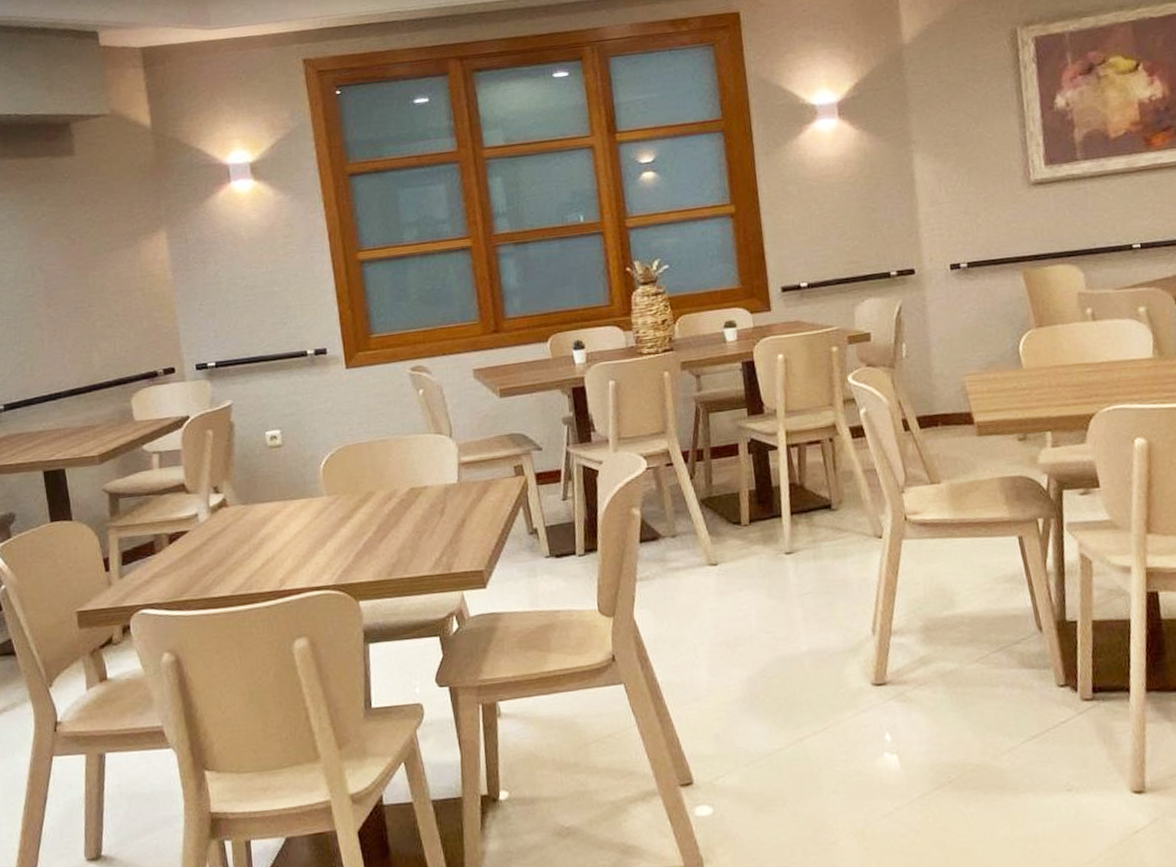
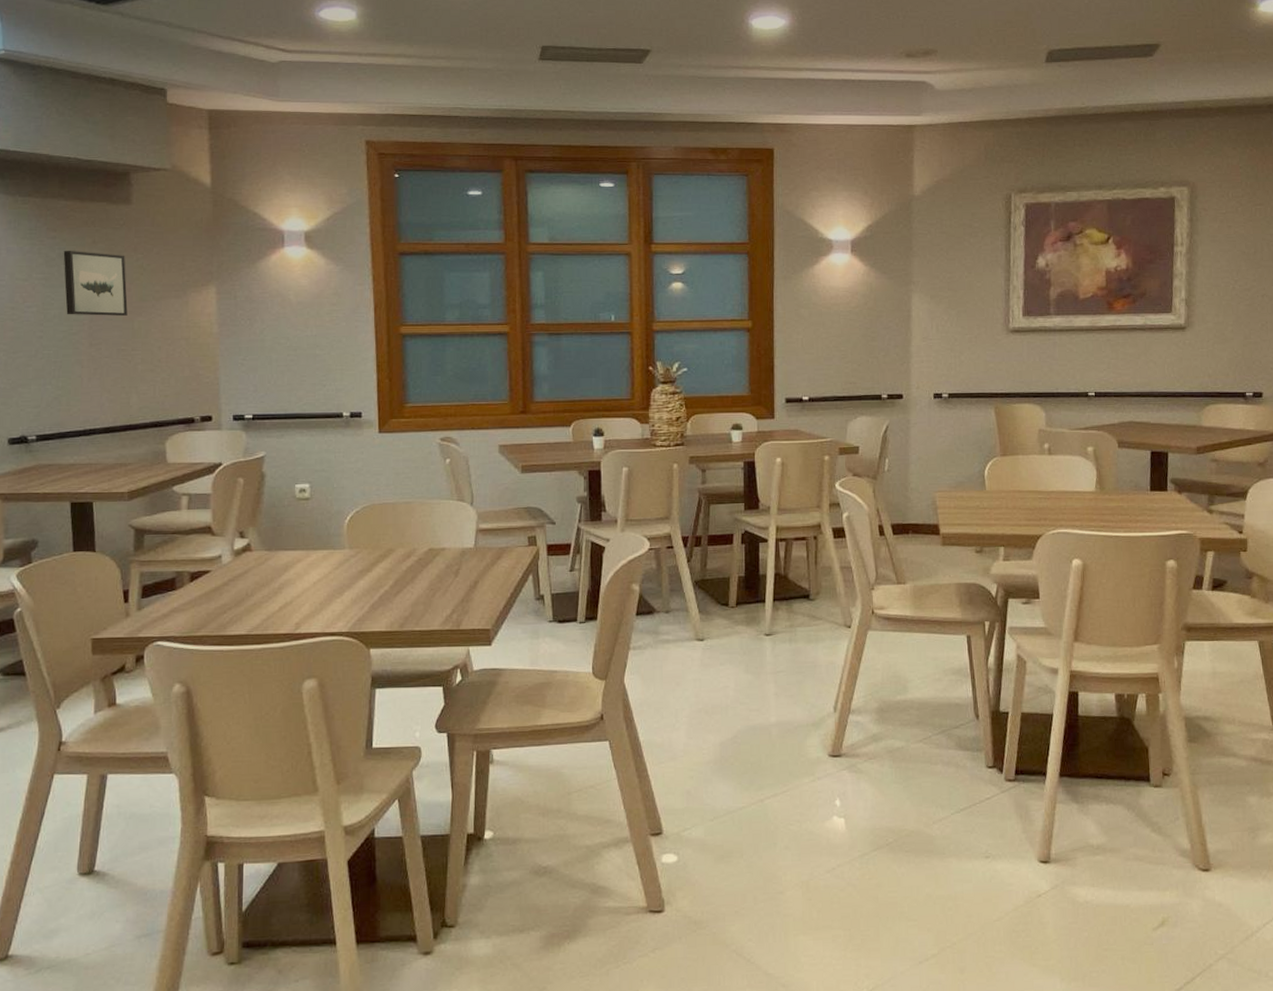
wall art: none [12,209,81,277] -> present [63,251,128,316]

